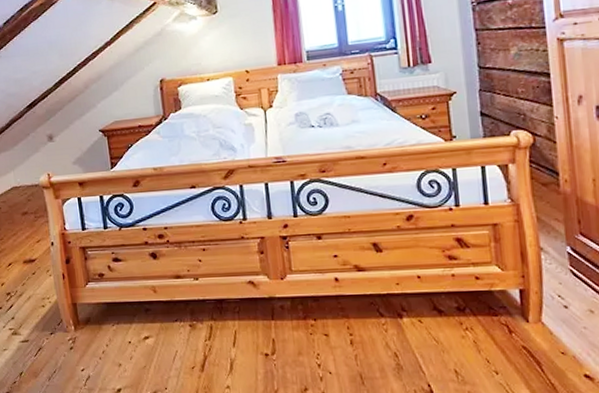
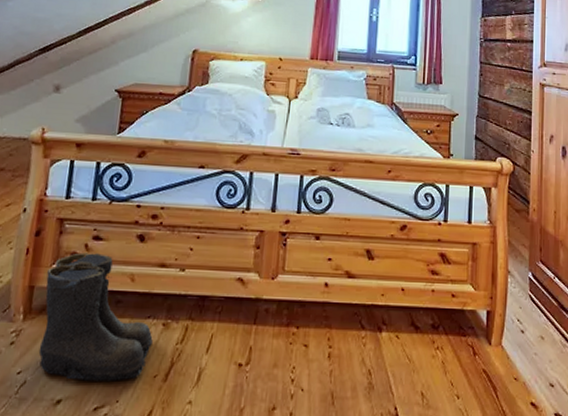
boots: none [83,272,184,374] -> present [38,252,153,381]

